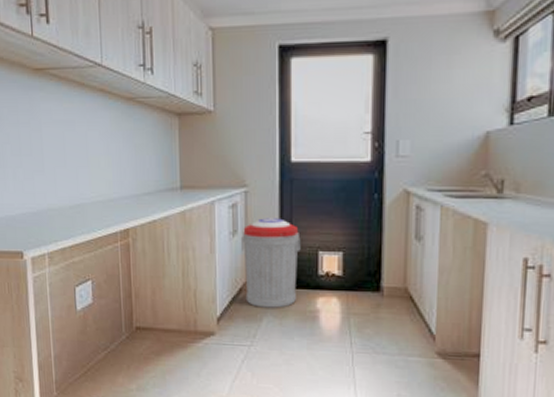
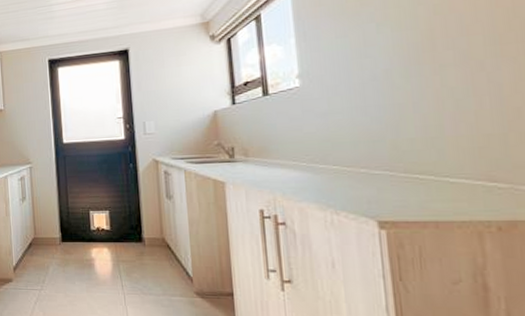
trash can: present [242,218,301,308] -> none [29,186,75,258]

